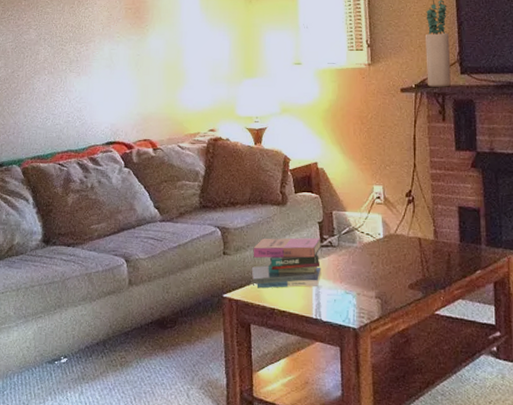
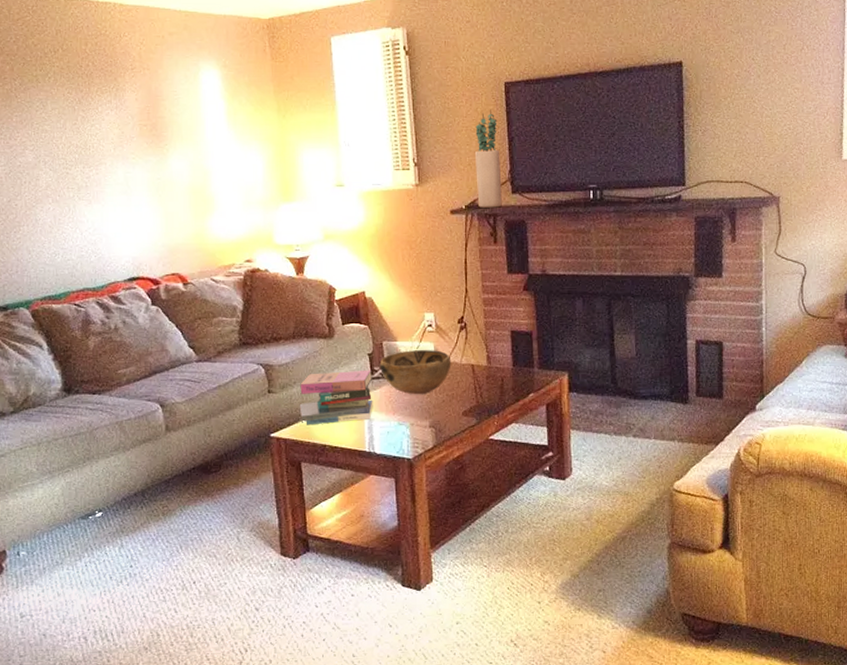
decorative bowl: none [328,220,399,265] -> present [379,349,451,395]

